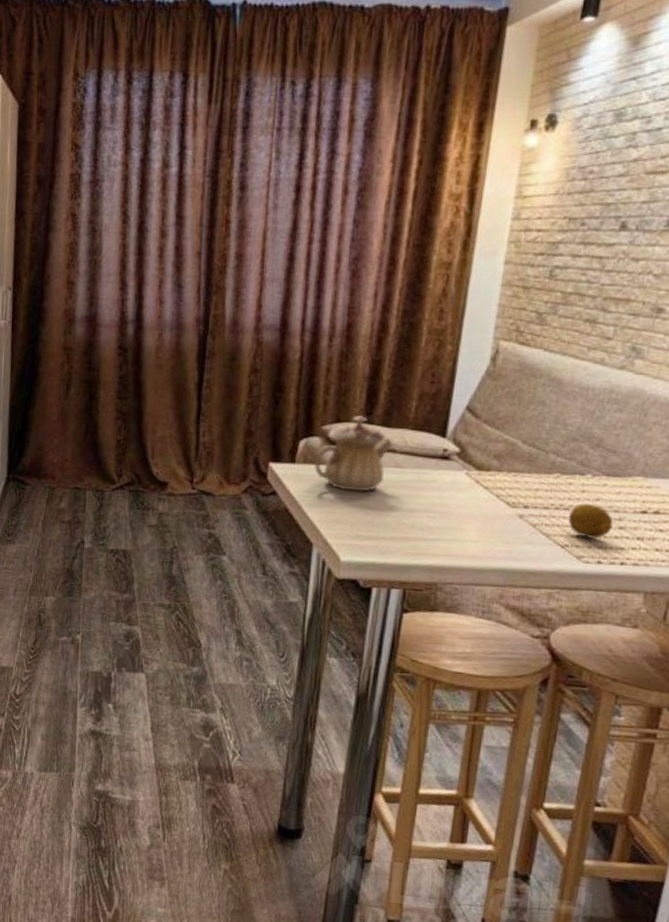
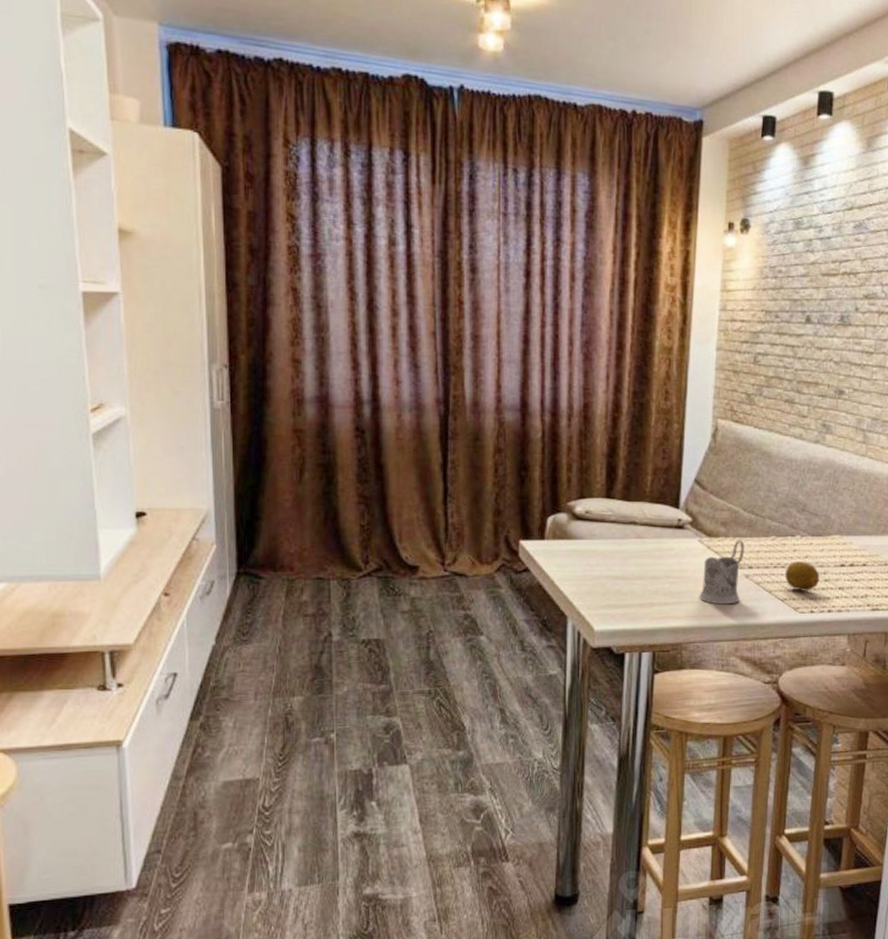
teapot: present [315,415,393,492] -> none [564,491,634,563]
tea glass holder: none [461,475,521,546] -> present [699,540,745,605]

